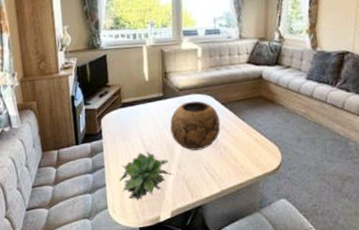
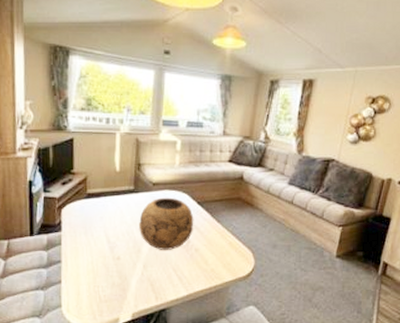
succulent plant: present [119,152,172,200] -> none [77,249,136,300]

